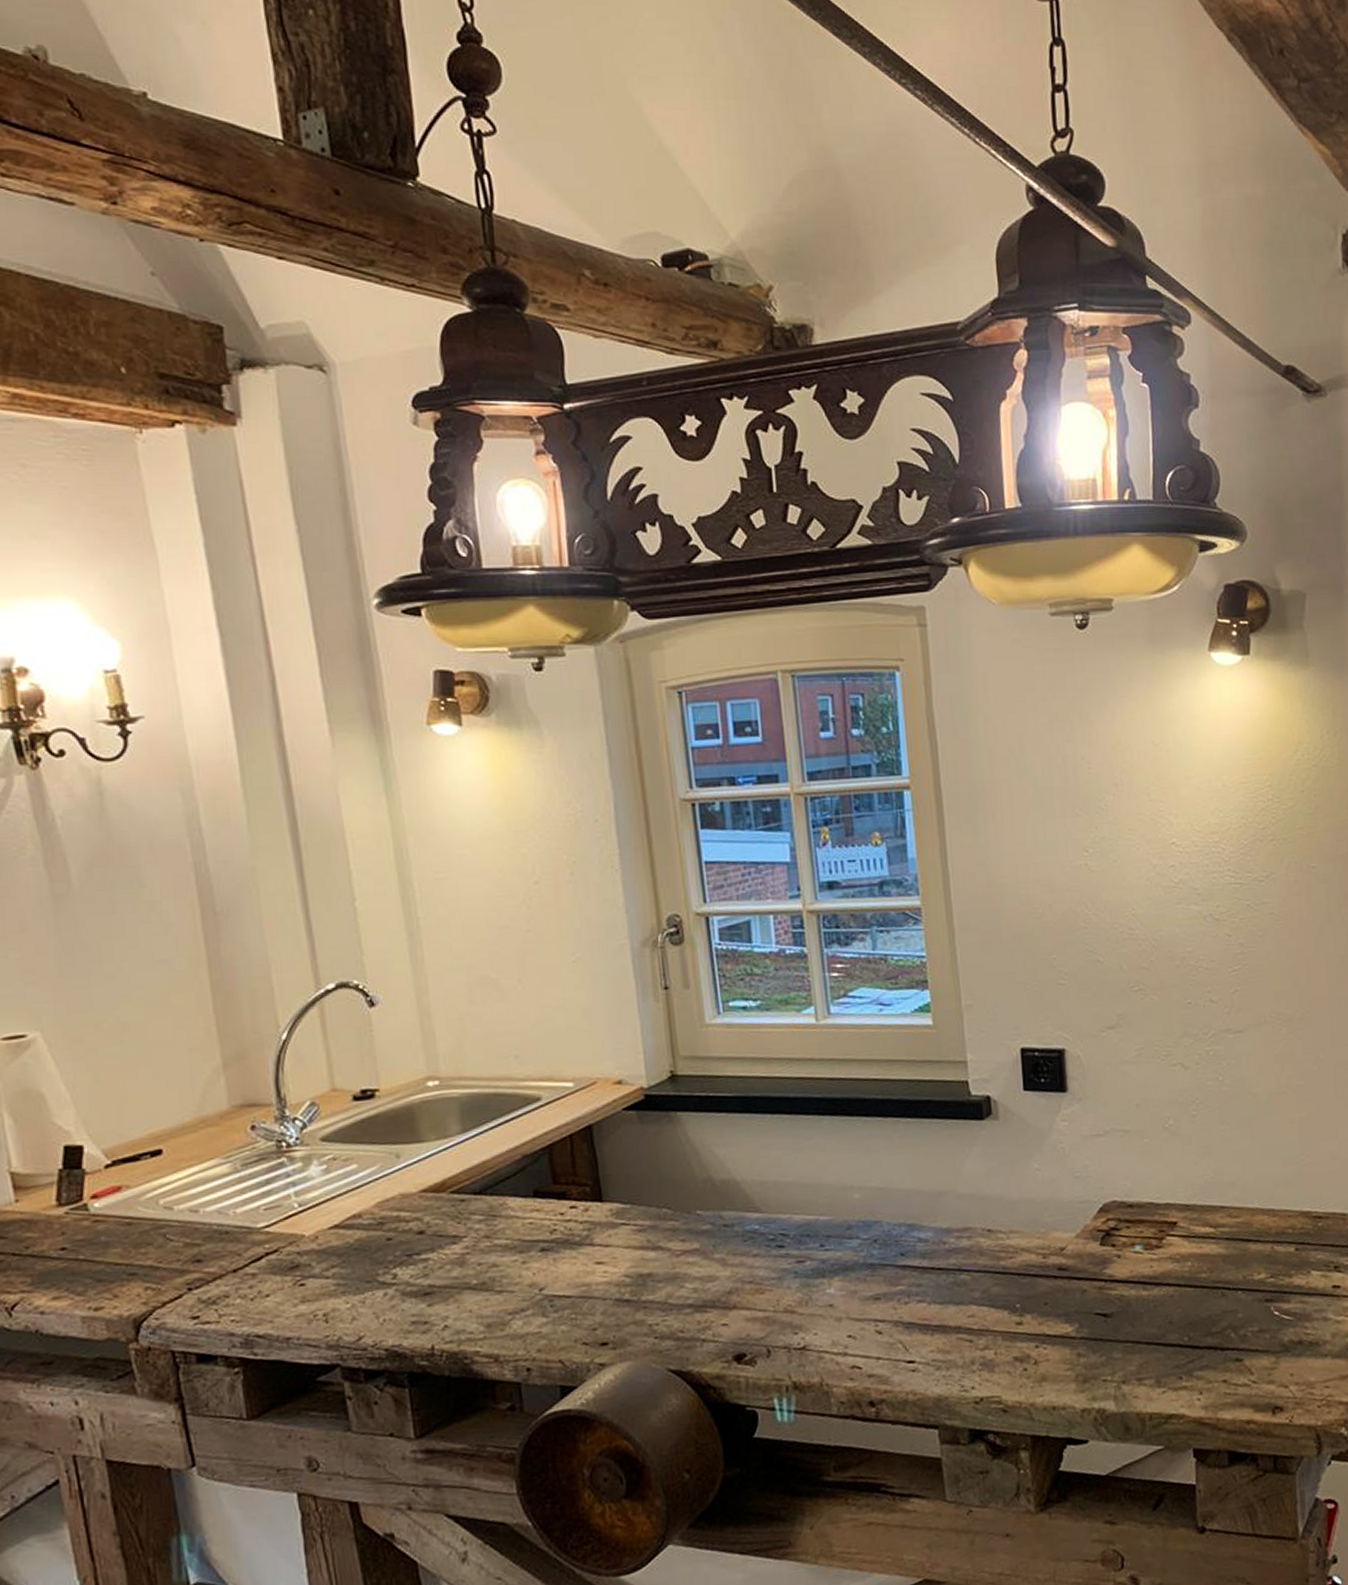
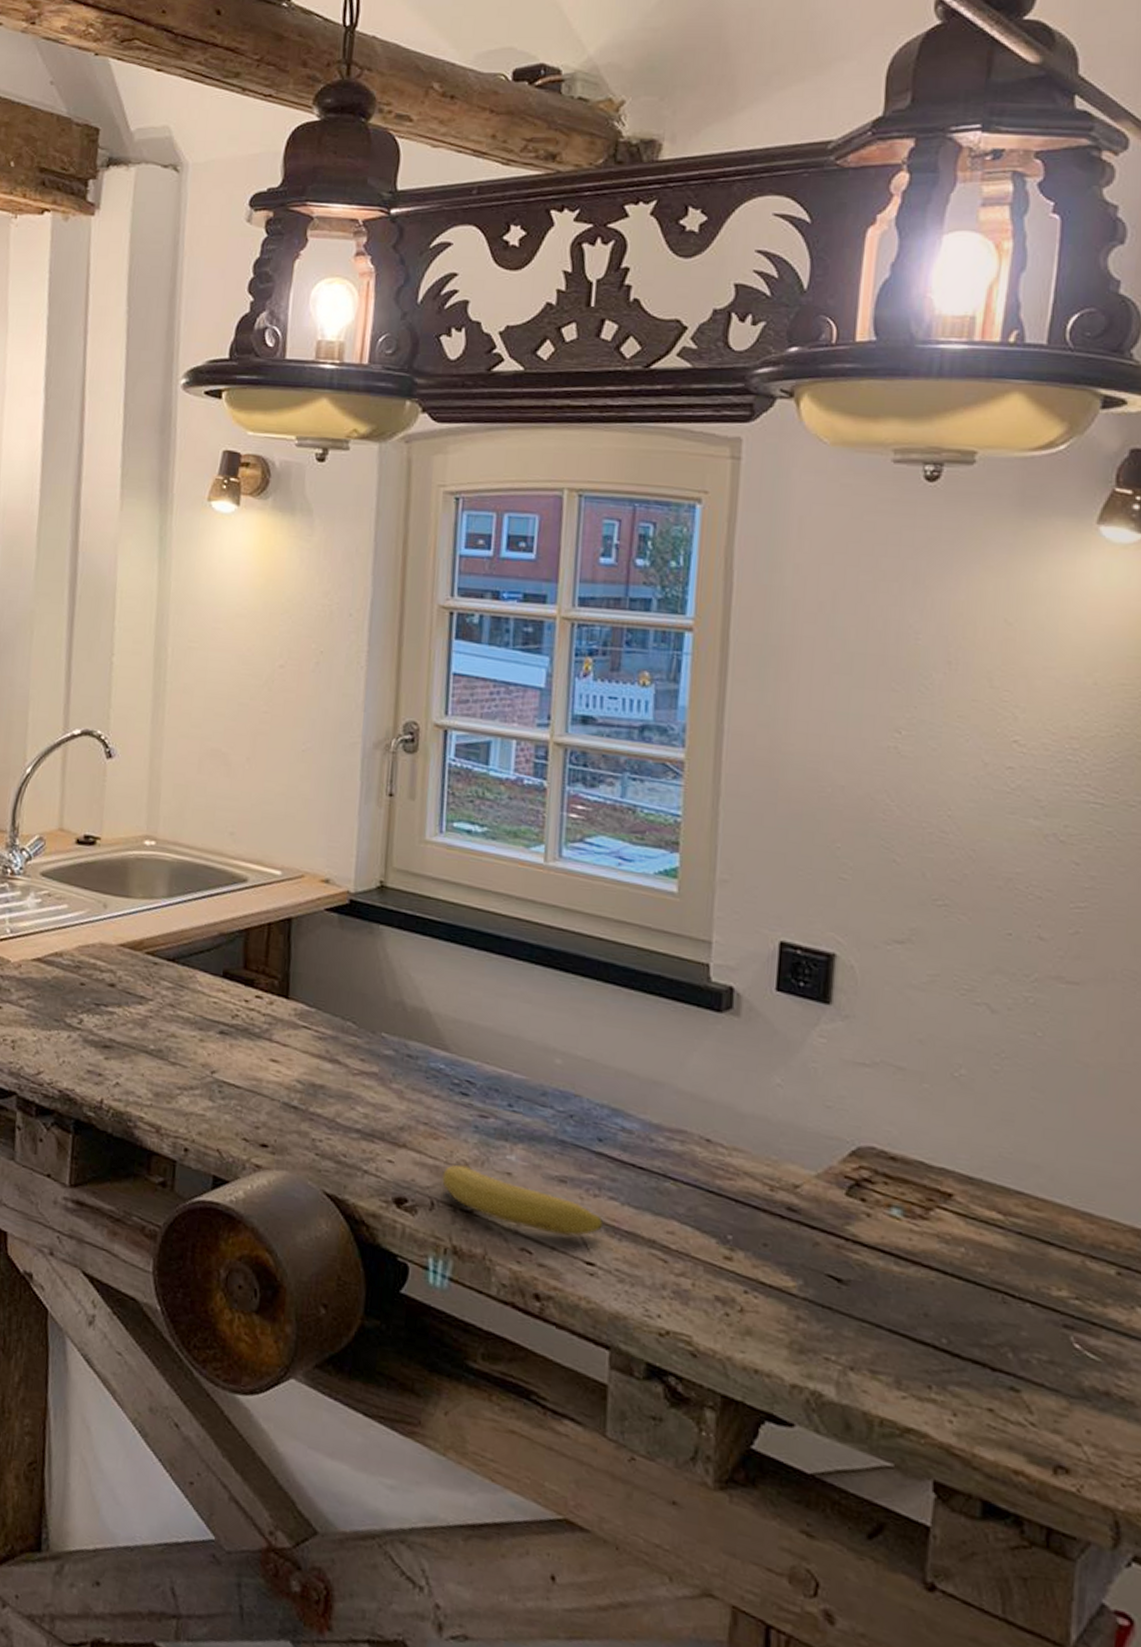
fruit: none [773,1305,917,1348] -> present [442,1161,604,1236]

